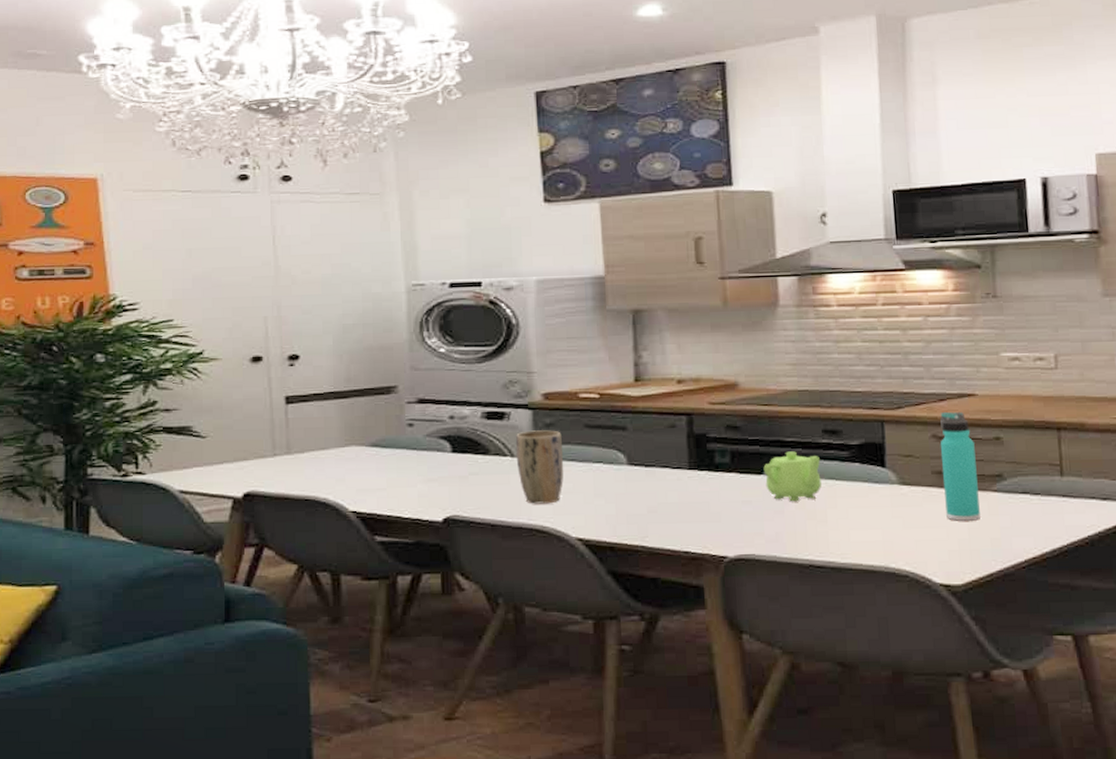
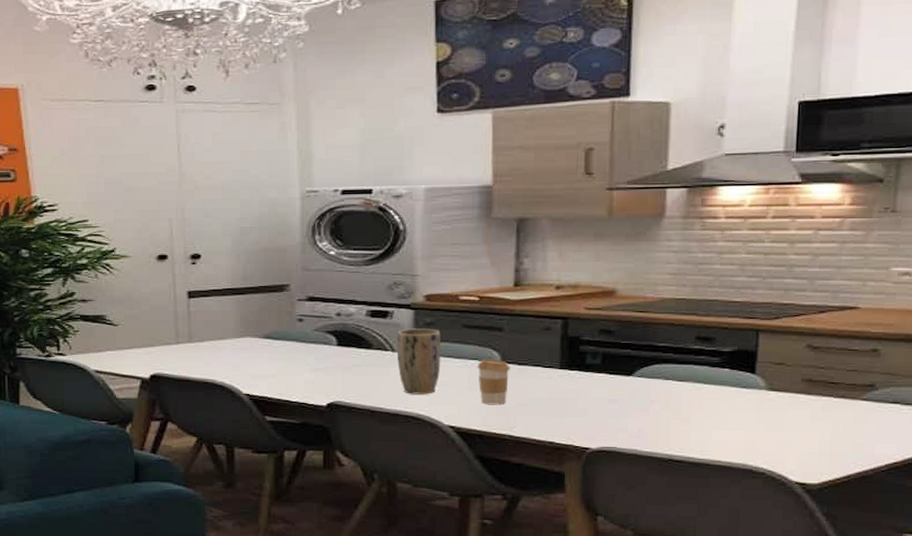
coffee cup: none [602,461,637,513] -> present [477,359,510,405]
teapot: present [763,451,821,502] -> none [633,355,690,402]
thermos bottle: present [940,411,980,521] -> none [811,323,850,426]

